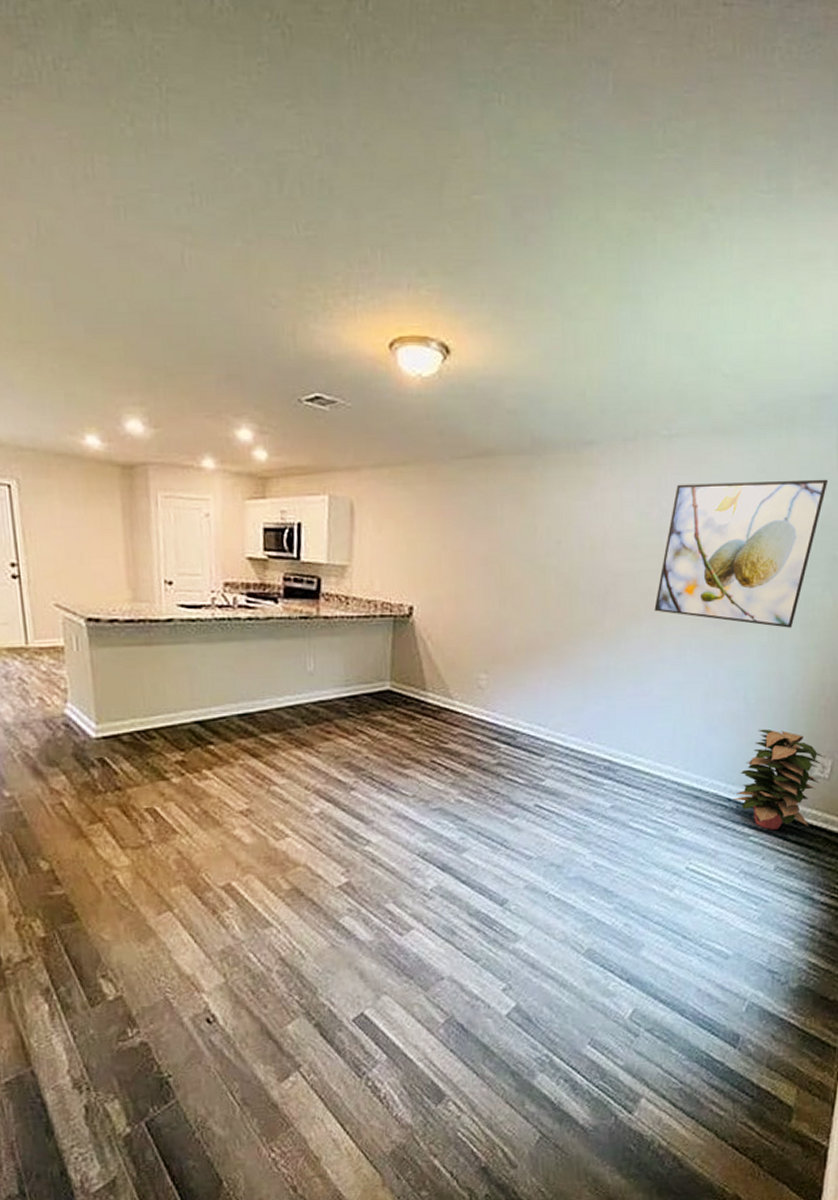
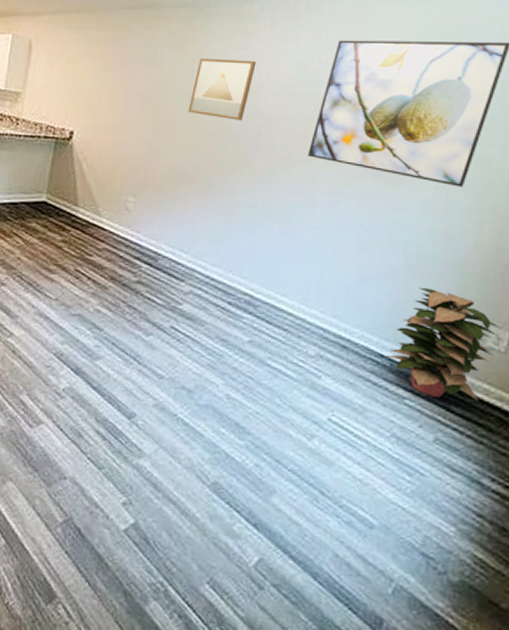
wall art: none [534,511,599,579] -> present [188,58,256,121]

